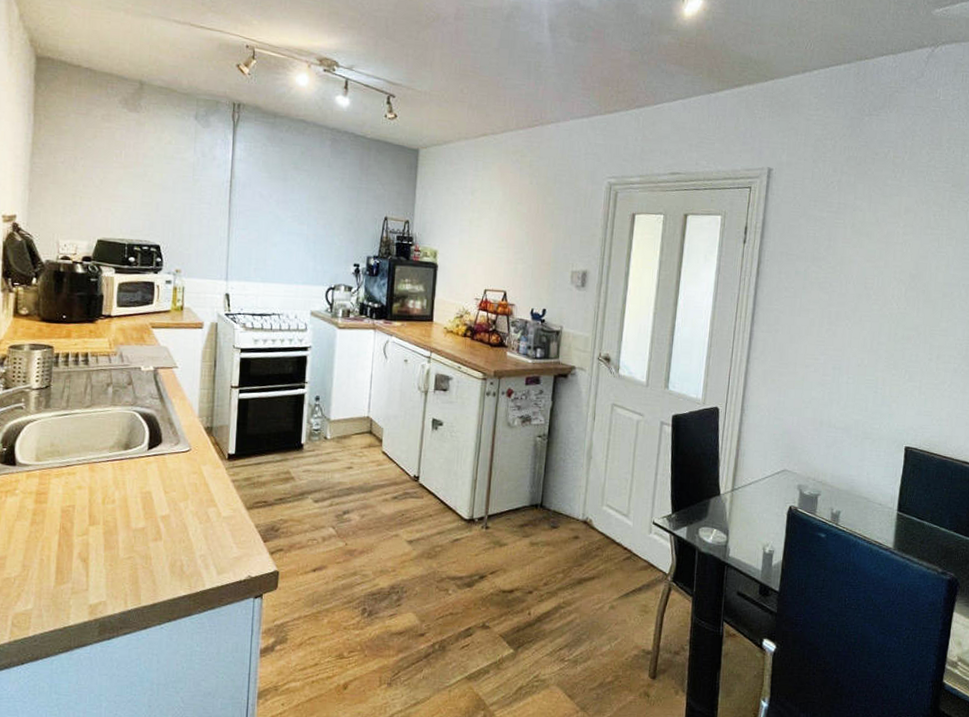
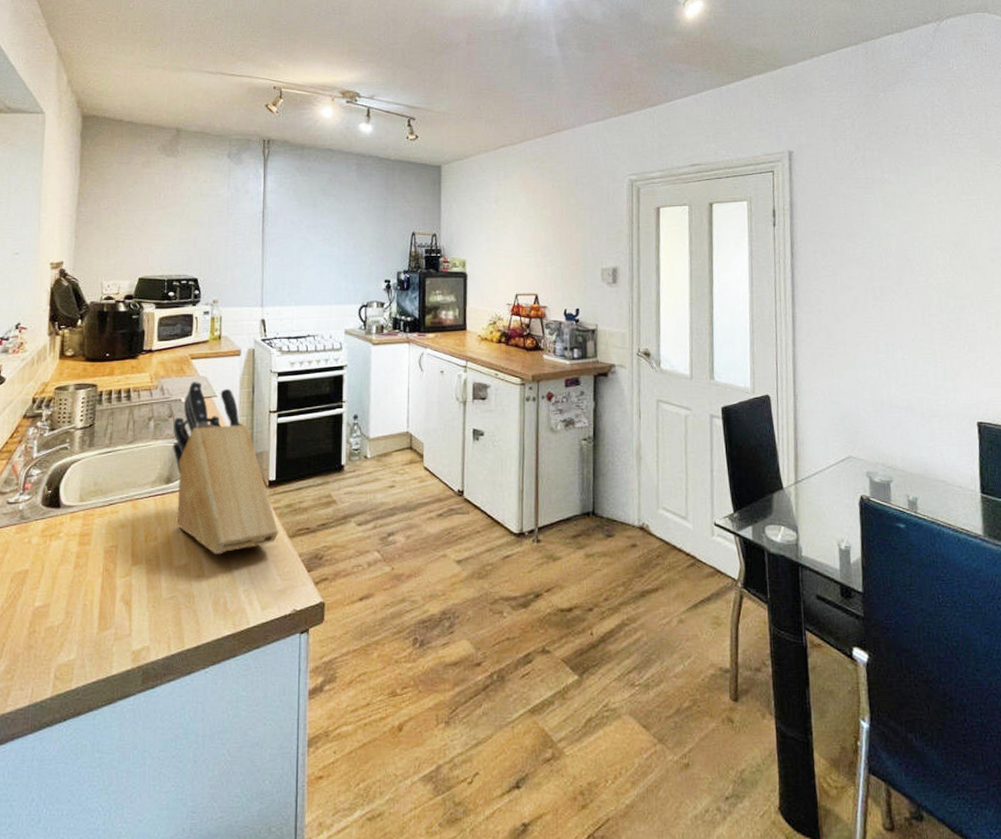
knife block: none [131,351,237,521] -> present [172,381,279,555]

